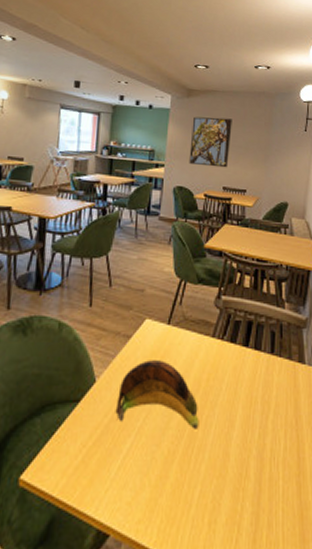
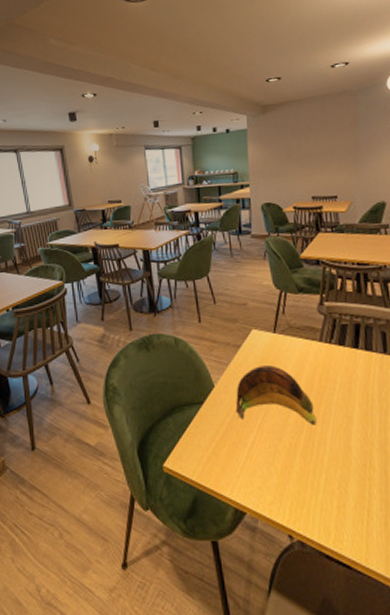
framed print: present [189,116,232,168] -> none [271,126,315,179]

